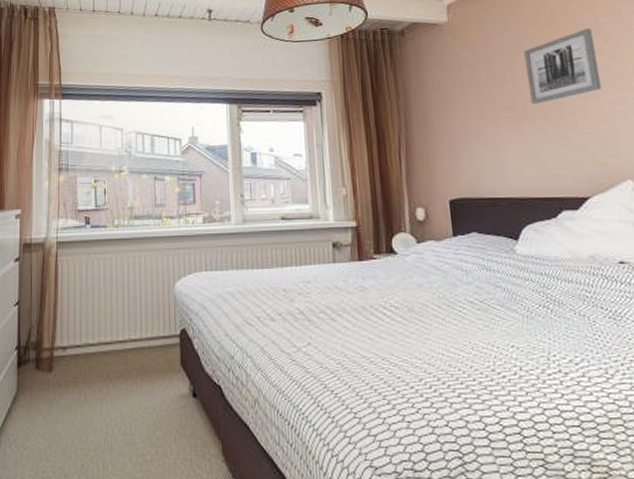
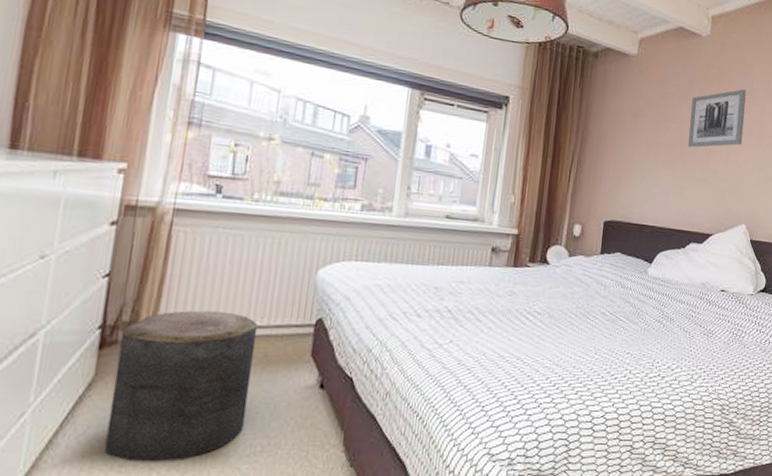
stool: none [30,328,134,469] -> present [104,310,258,462]

